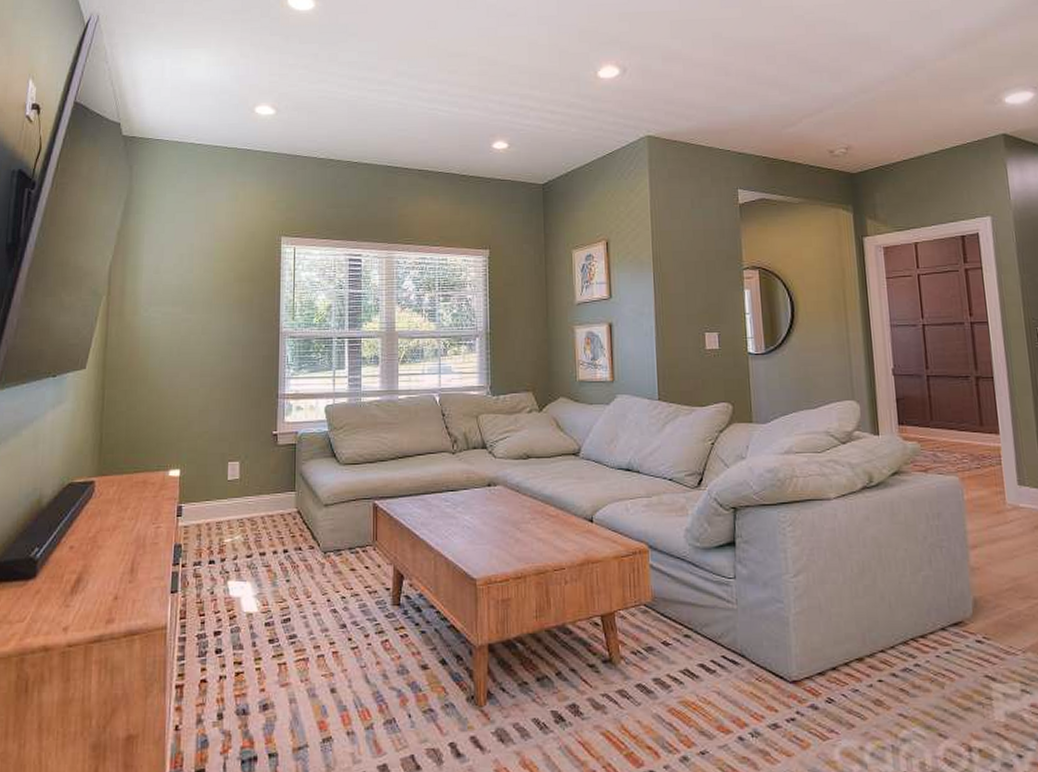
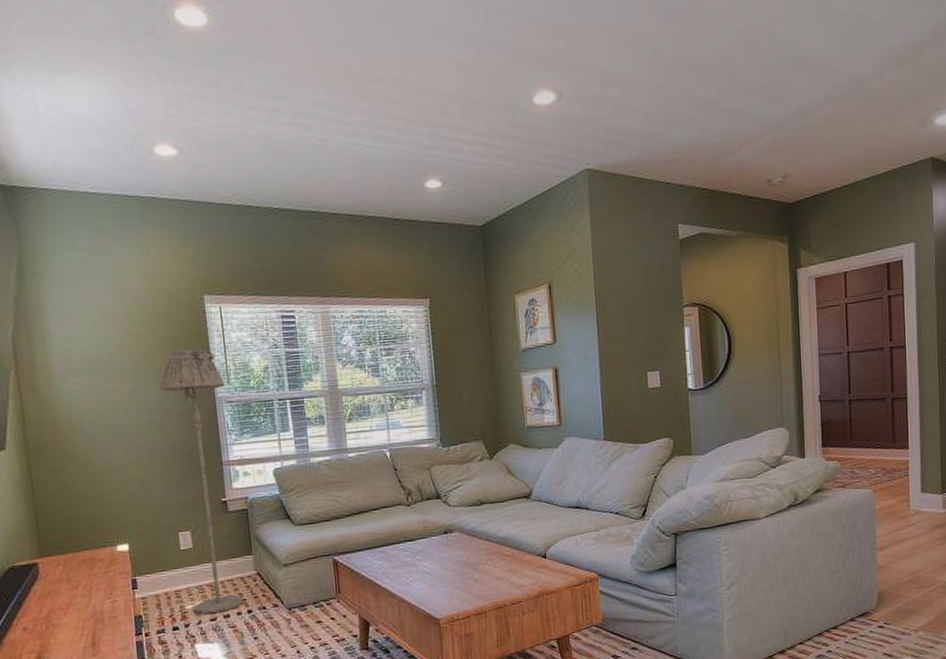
floor lamp: none [230,286,290,550] -> present [159,349,244,614]

